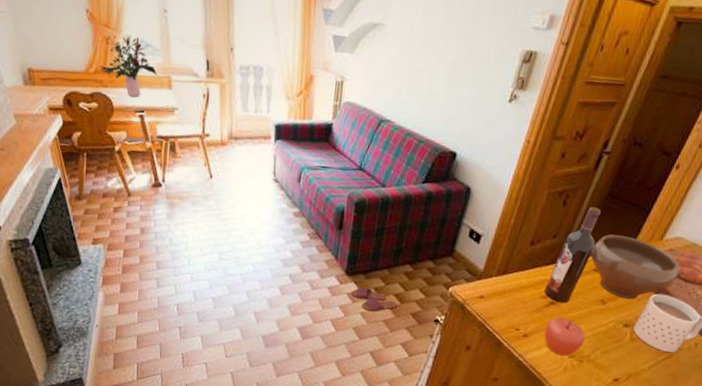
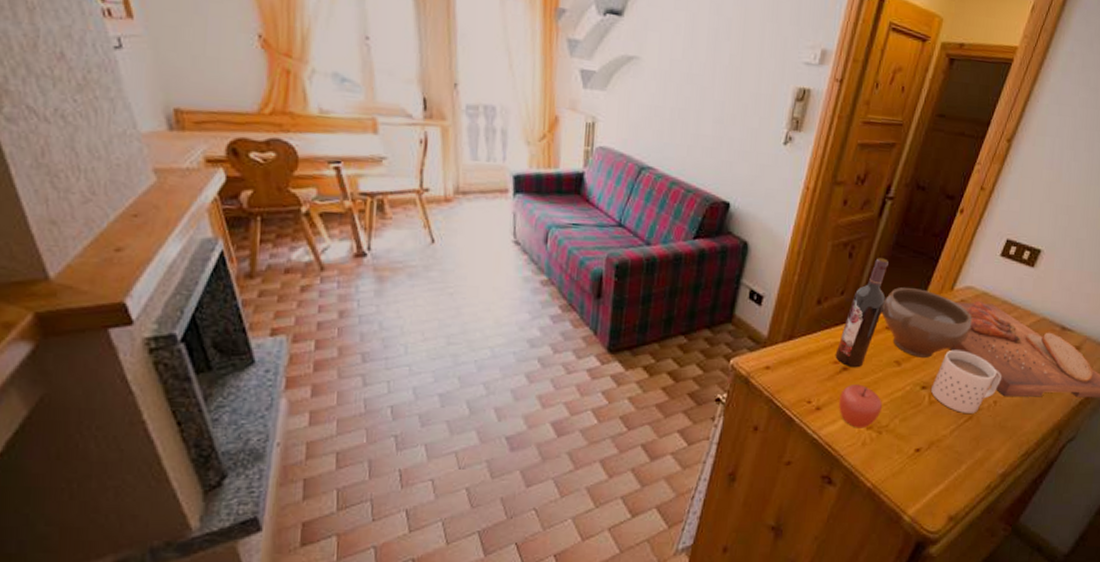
bouquet: present [99,35,158,97] -> none [277,66,358,145]
slippers: present [352,287,397,311] -> none [616,367,671,394]

